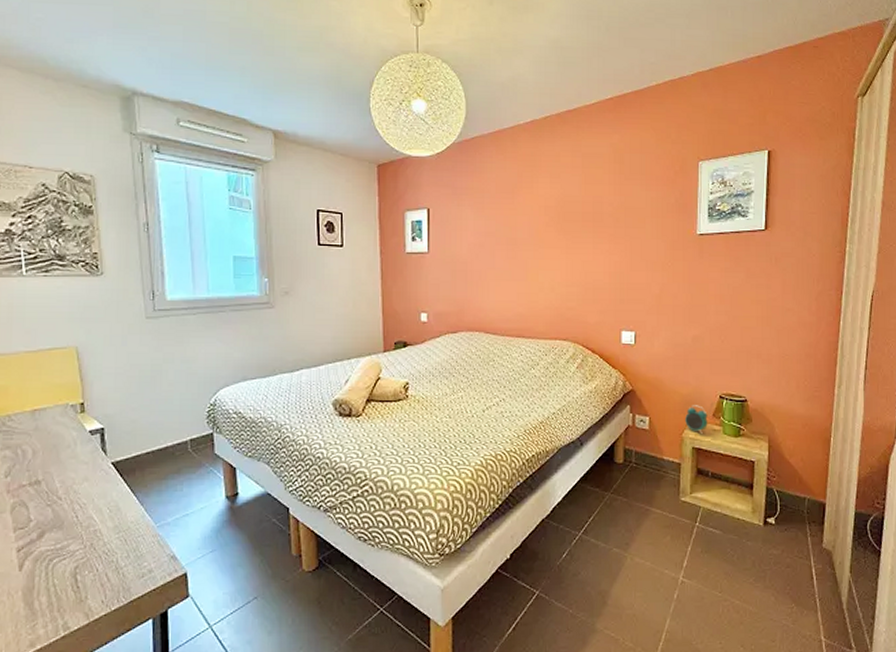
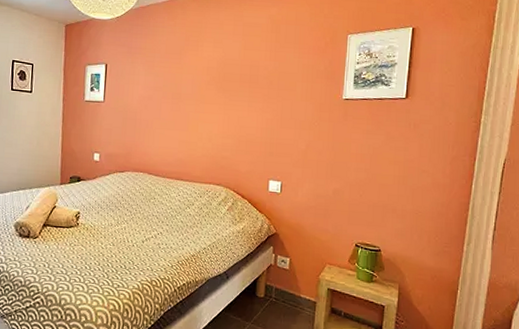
alarm clock: present [685,405,708,435] -> none [322,251,344,278]

